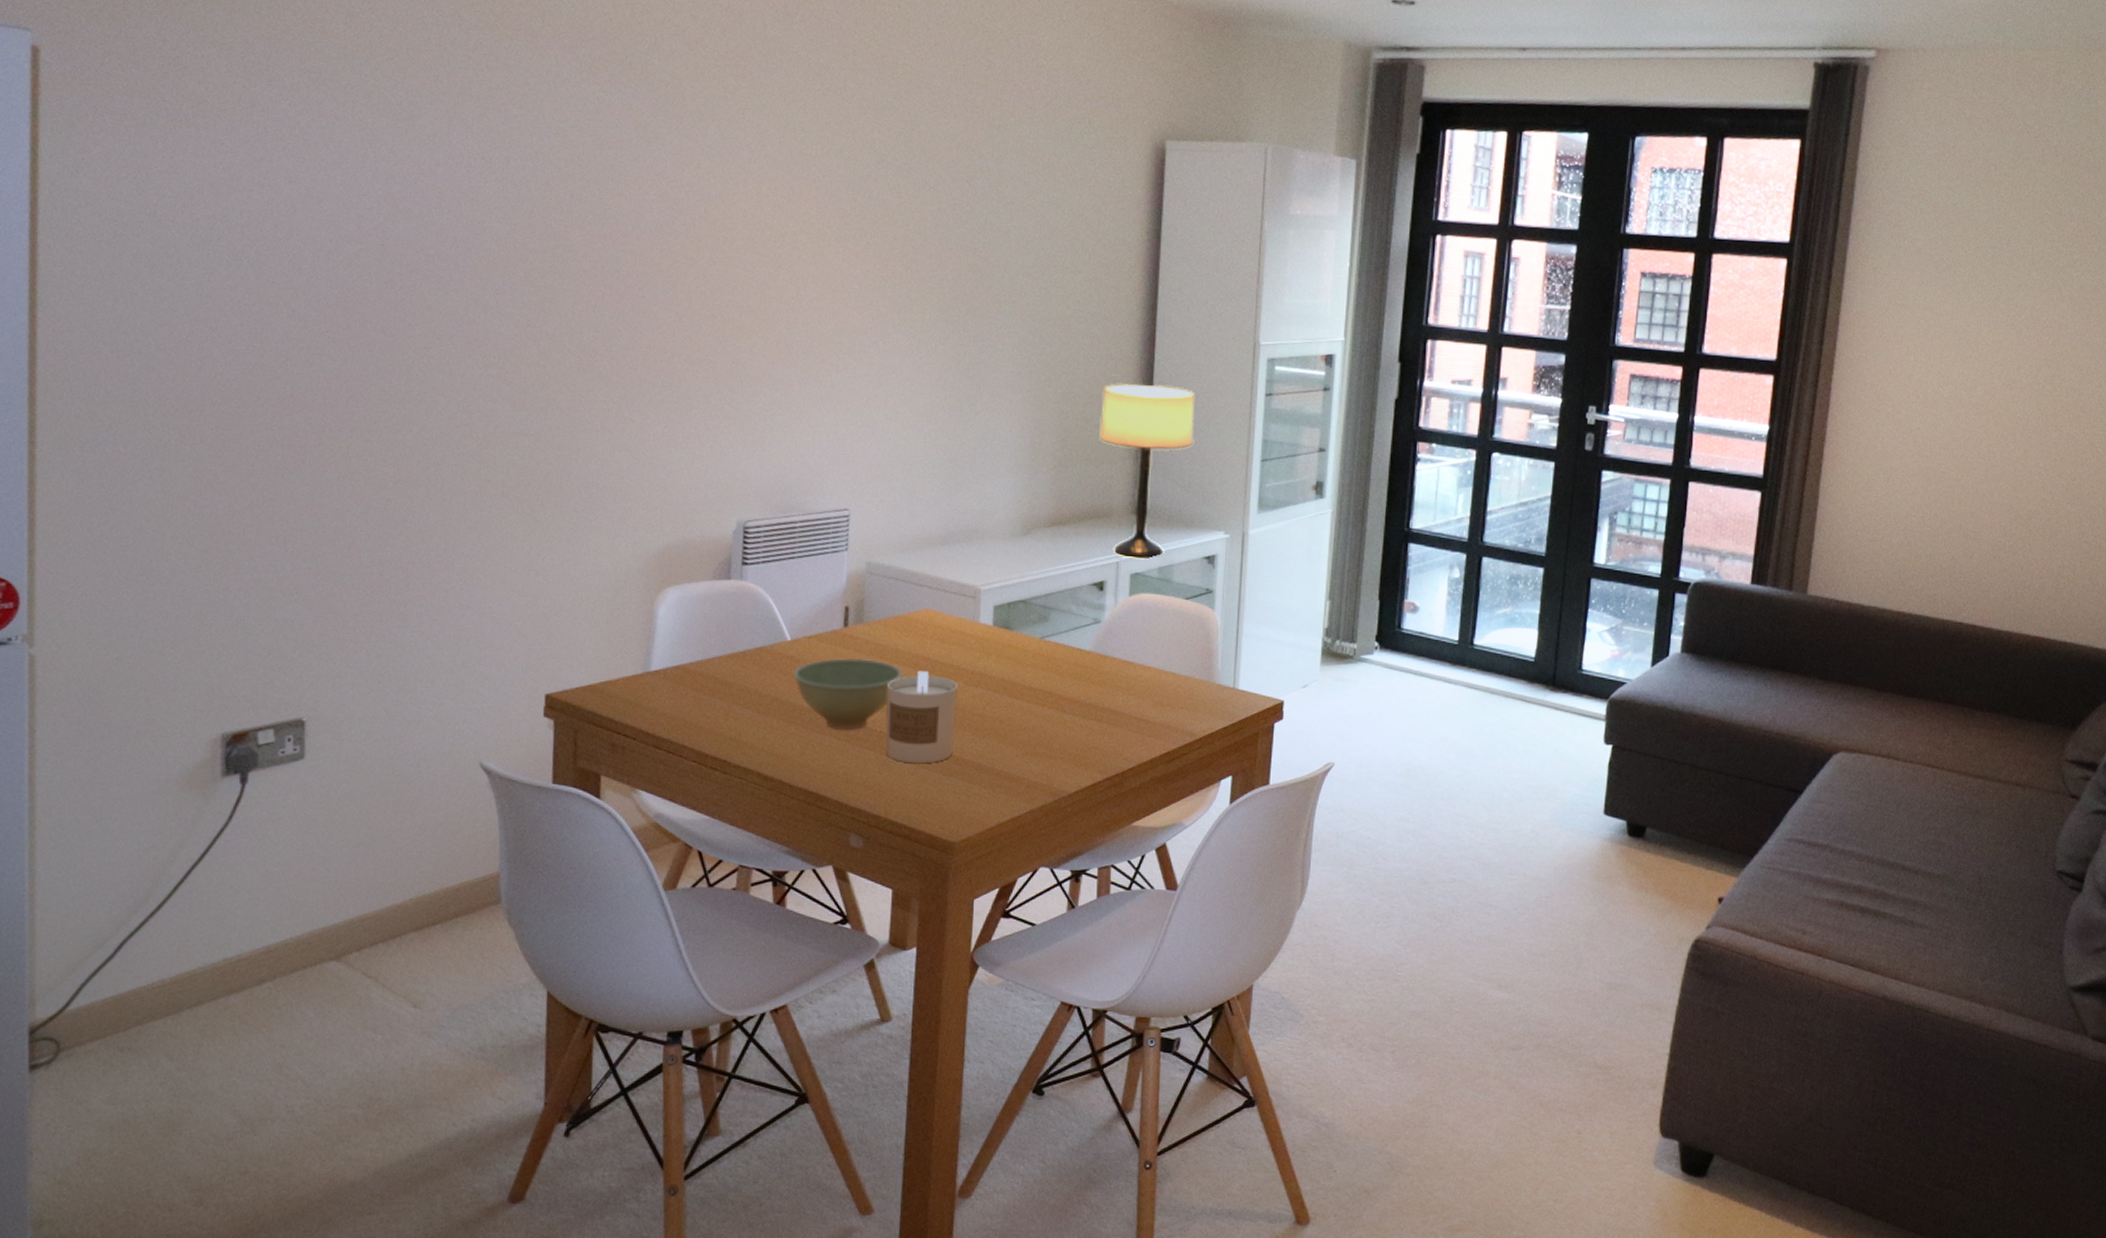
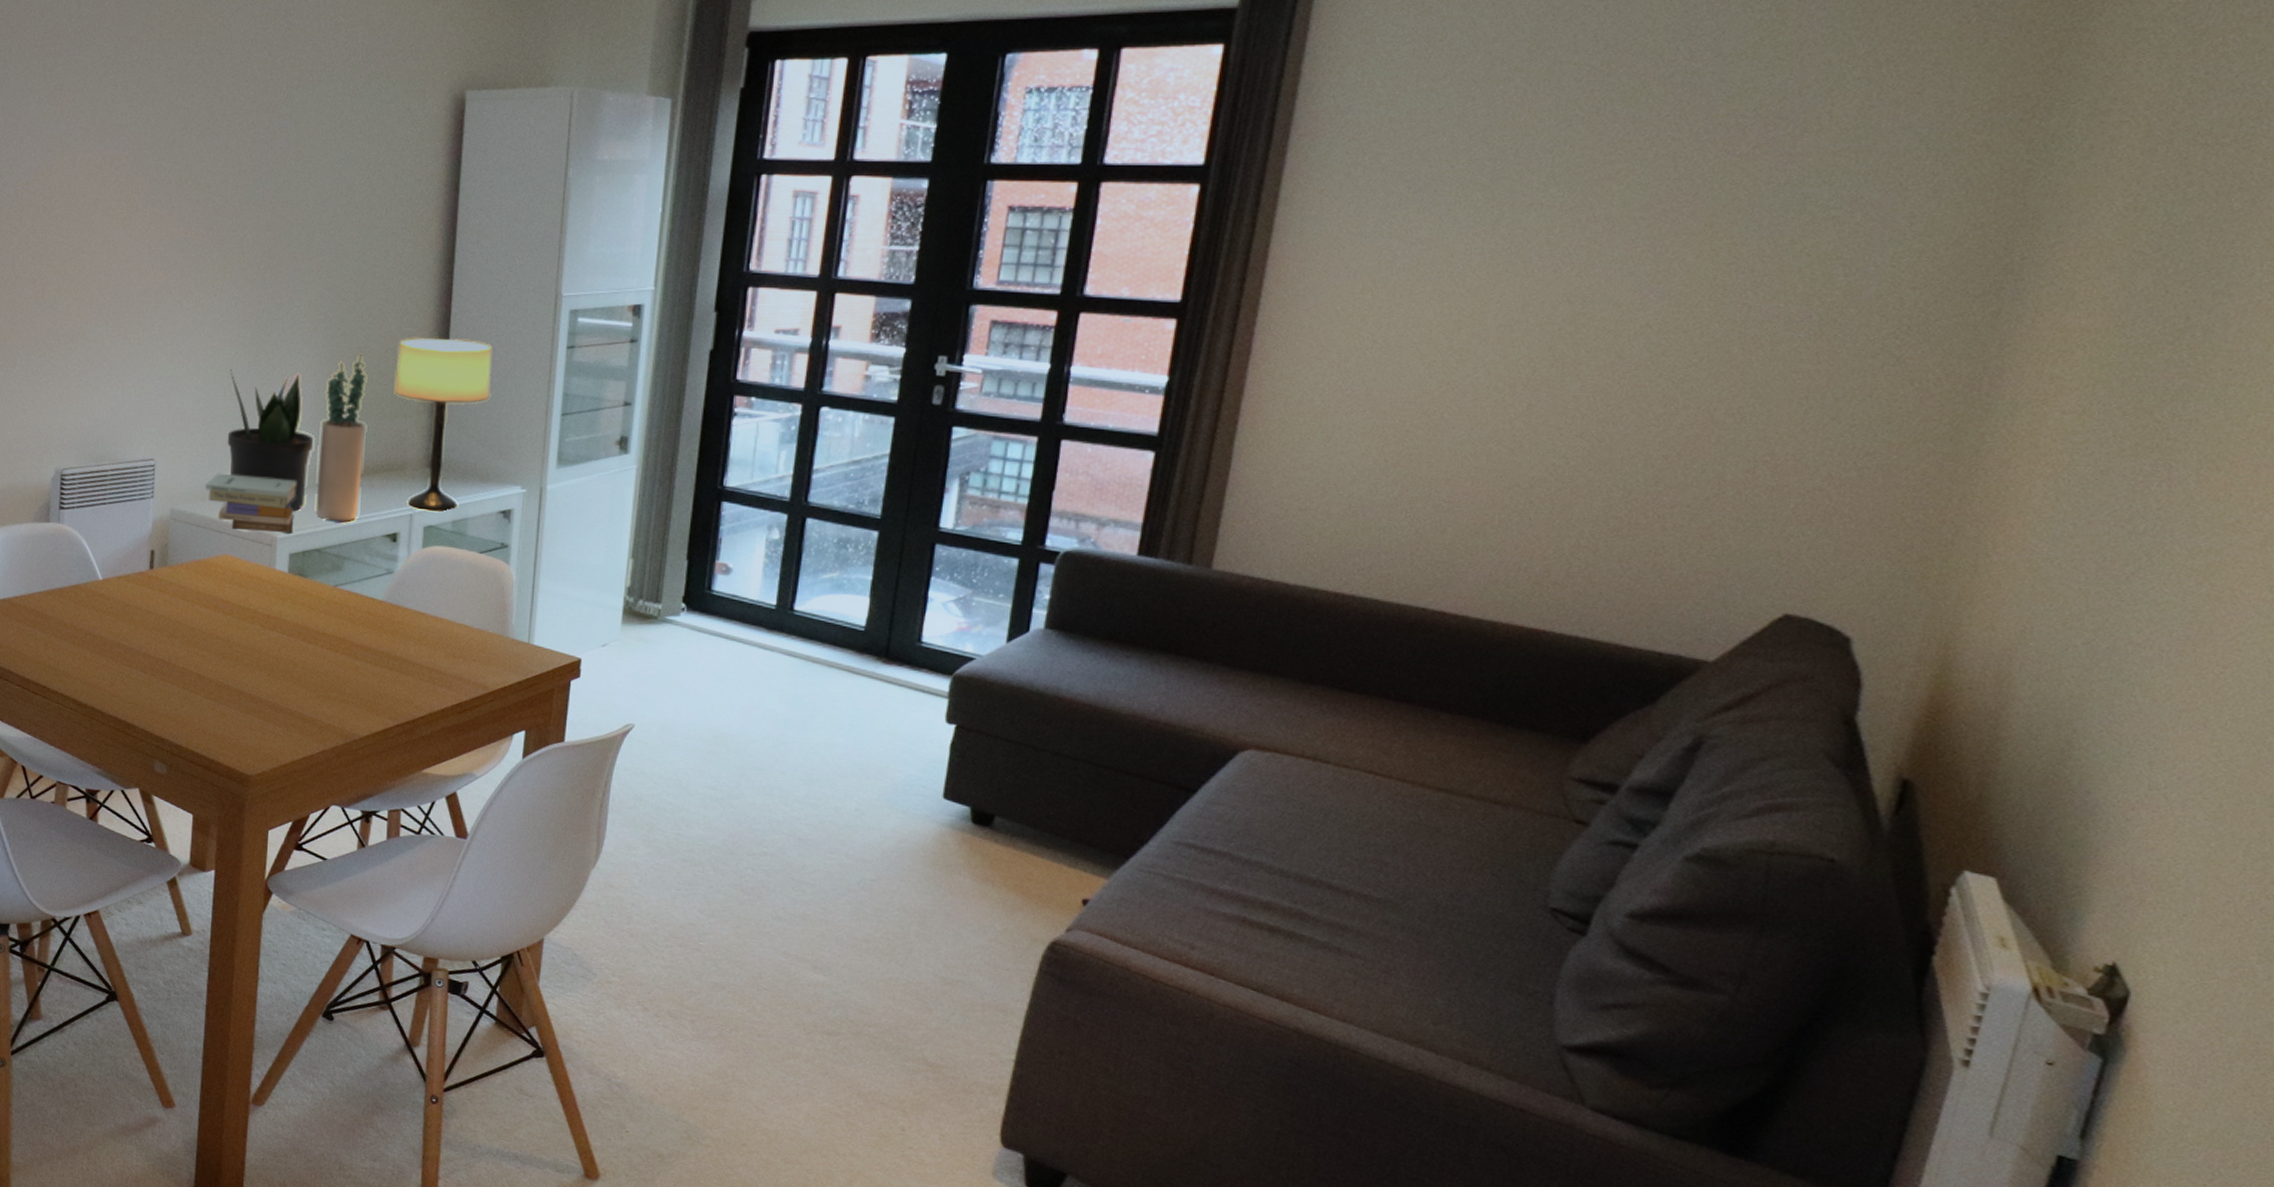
bowl: present [793,657,904,731] -> none [104,597,204,665]
candle: present [886,670,958,764] -> none [187,612,255,700]
books: none [904,523,1002,585] -> present [205,473,297,534]
planter: none [928,415,1019,561] -> present [228,371,314,511]
vase: none [1020,399,1072,571] -> present [315,353,366,522]

